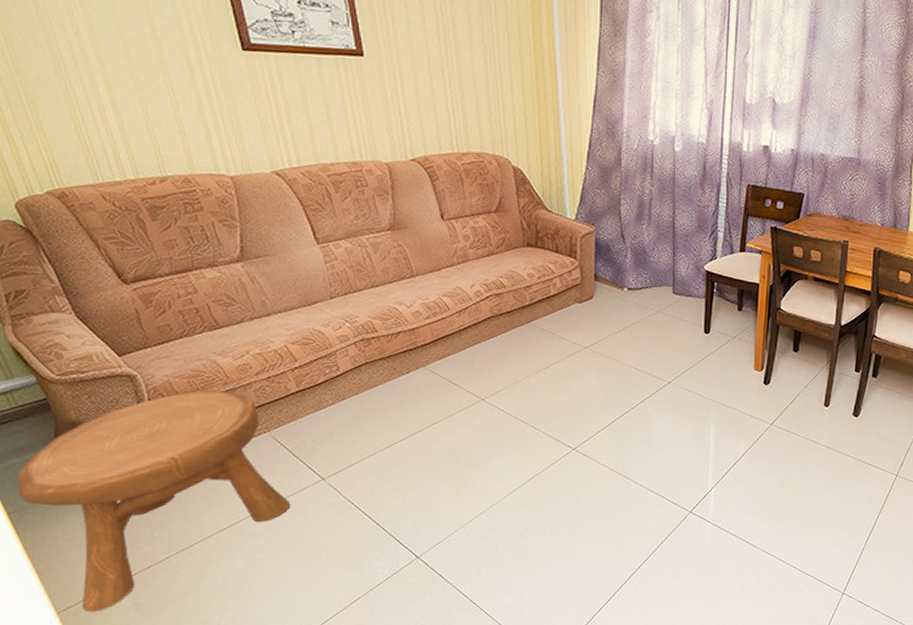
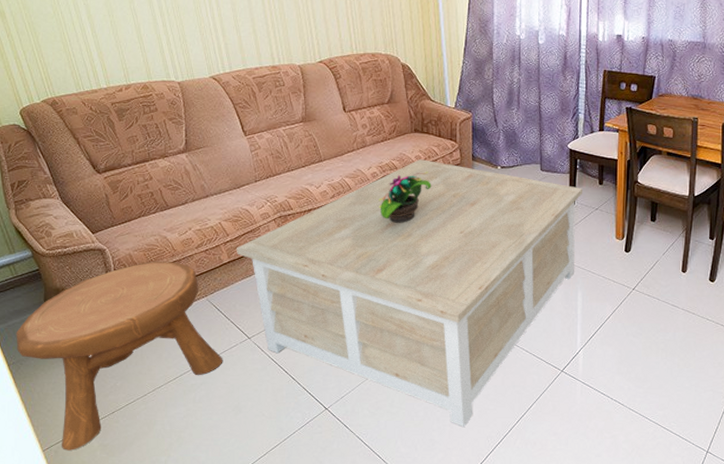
coffee table: none [307,278,720,573] -> present [237,159,583,427]
potted flower: none [483,291,546,351] -> present [378,171,432,224]

